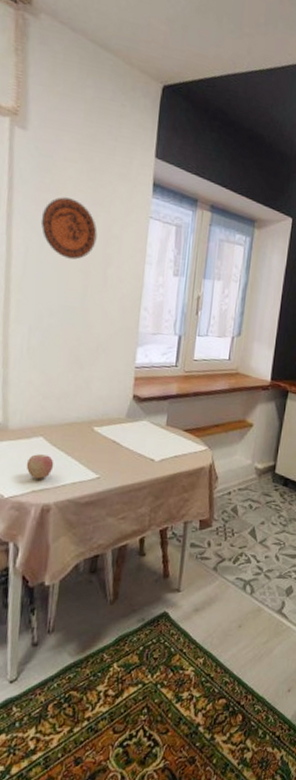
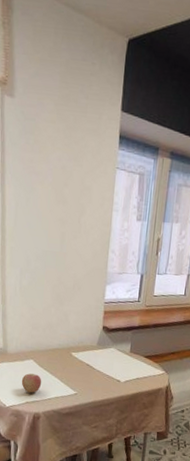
decorative plate: present [40,197,98,260] -> none [27,155,73,211]

